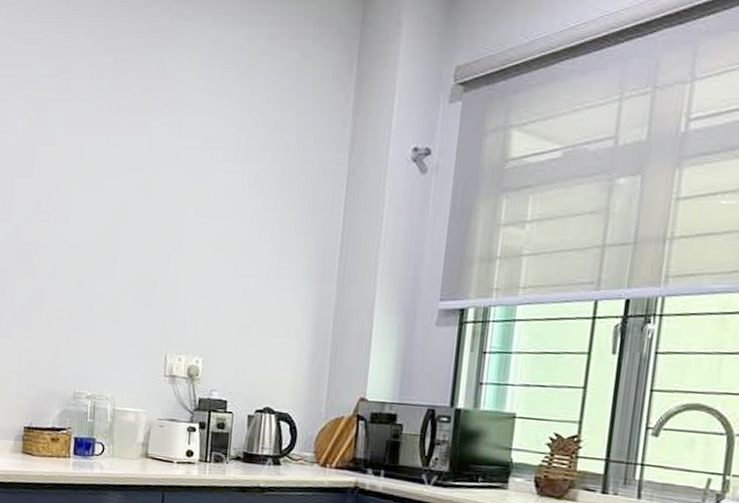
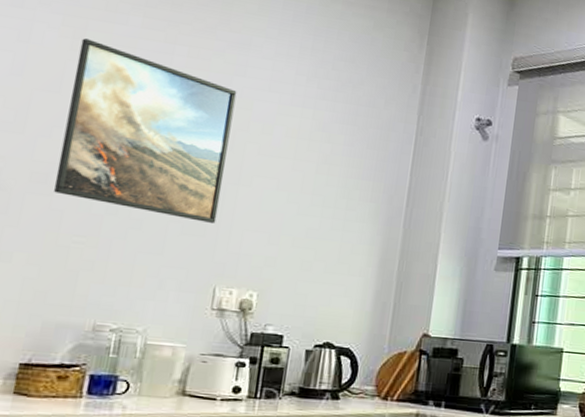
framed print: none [35,120,174,291] -> present [54,38,237,223]

